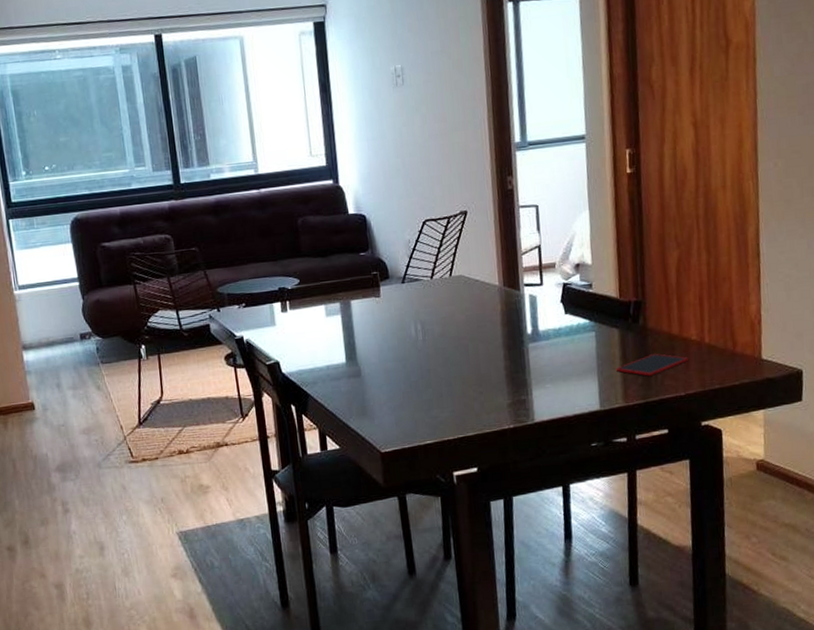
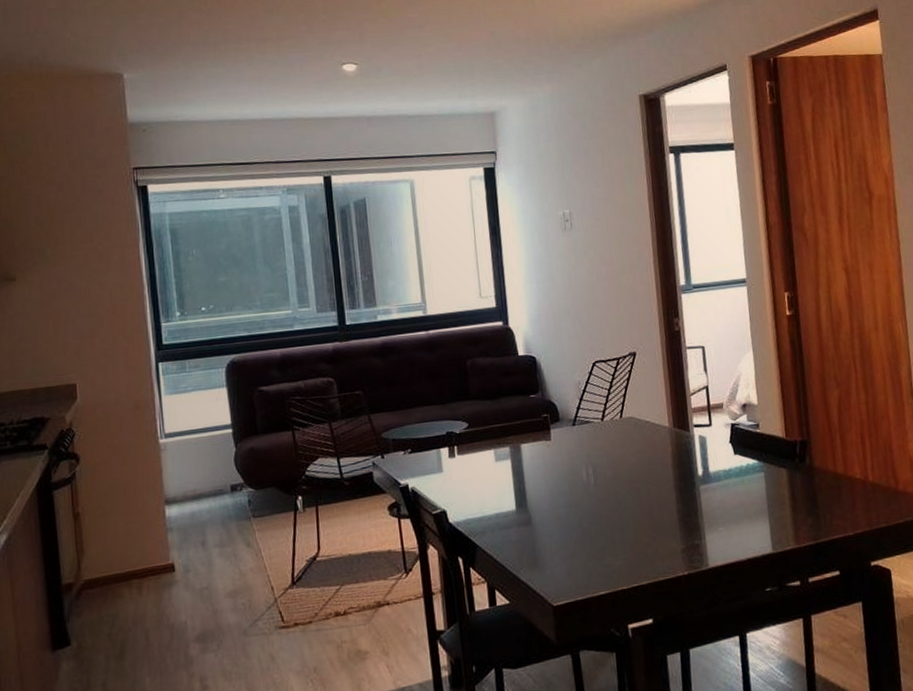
smartphone: present [615,353,688,376] -> none [785,492,854,517]

